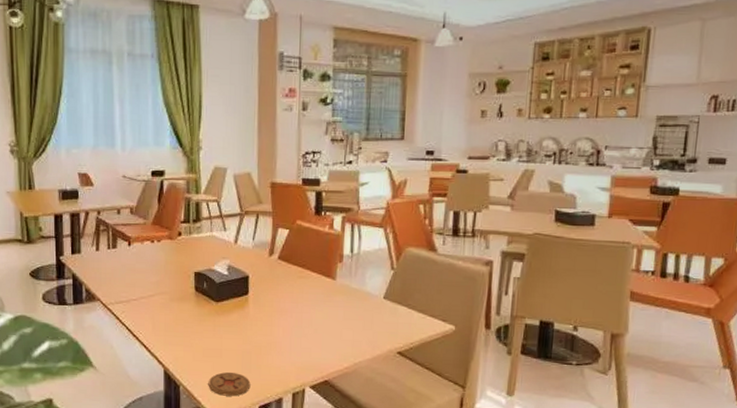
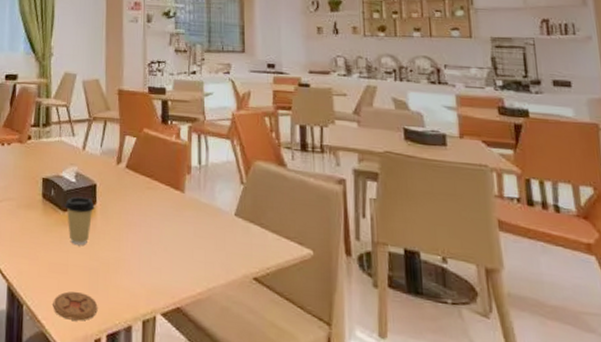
coffee cup: none [217,288,247,331] -> present [65,196,95,245]

